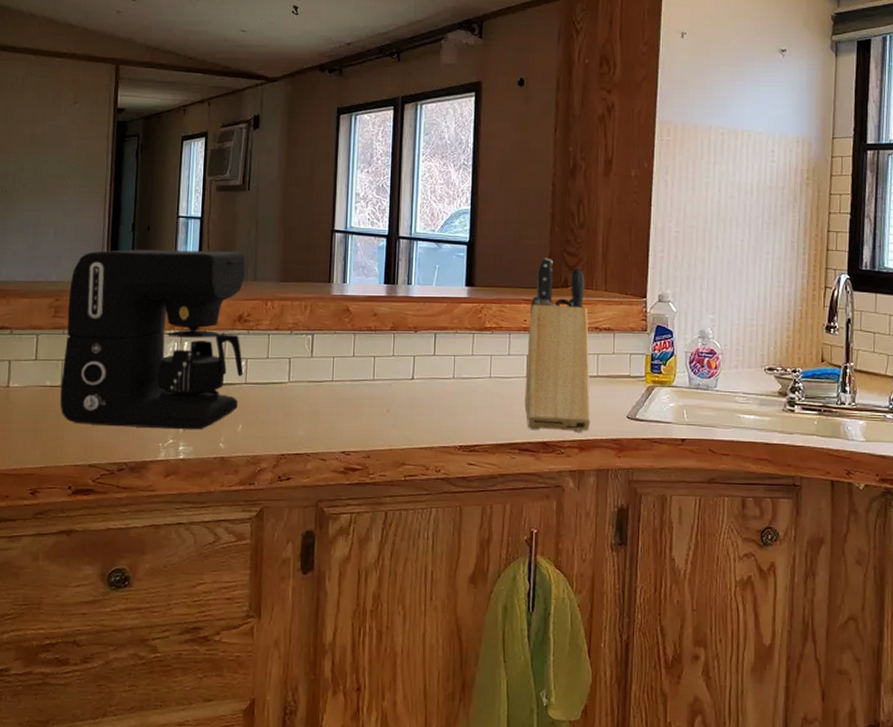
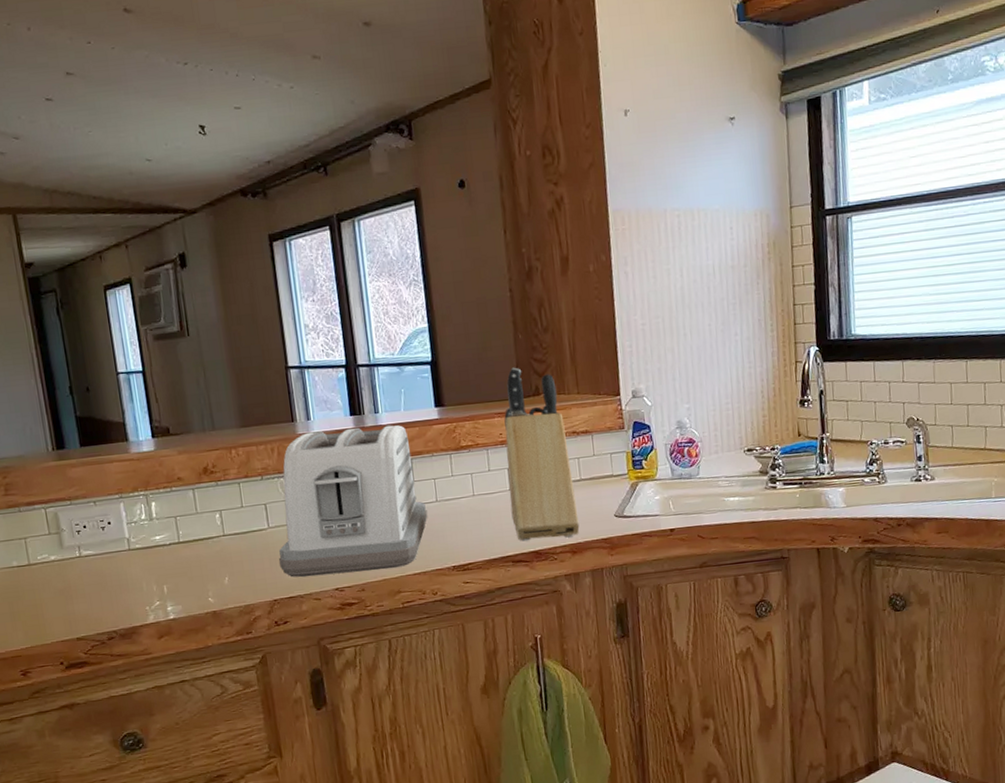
coffee maker: present [60,249,246,430] -> none [14,402,221,600]
toaster: none [293,295,443,440] -> present [279,425,428,578]

